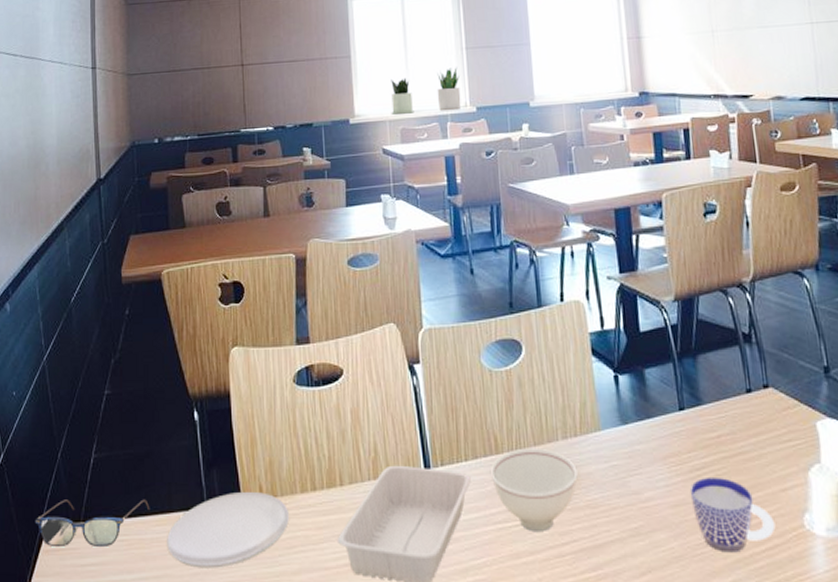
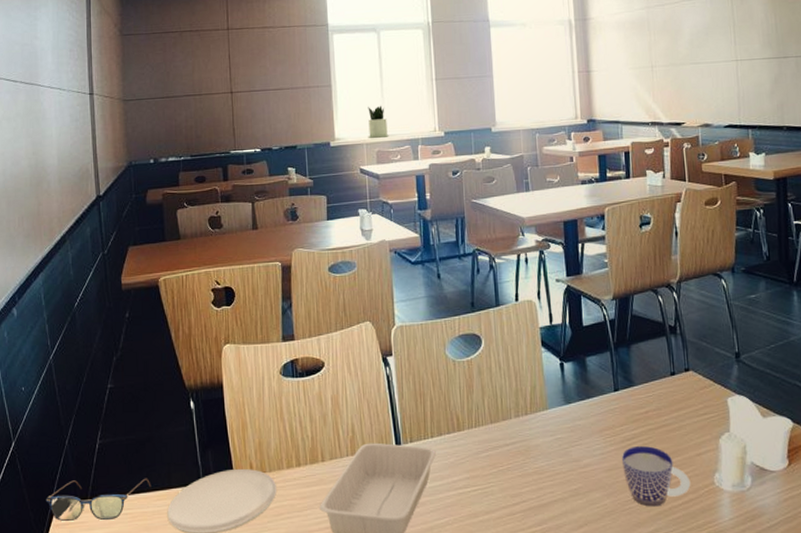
planter: present [437,67,461,112] -> none [409,96,431,136]
bowl: present [489,448,578,531] -> none [452,425,528,494]

